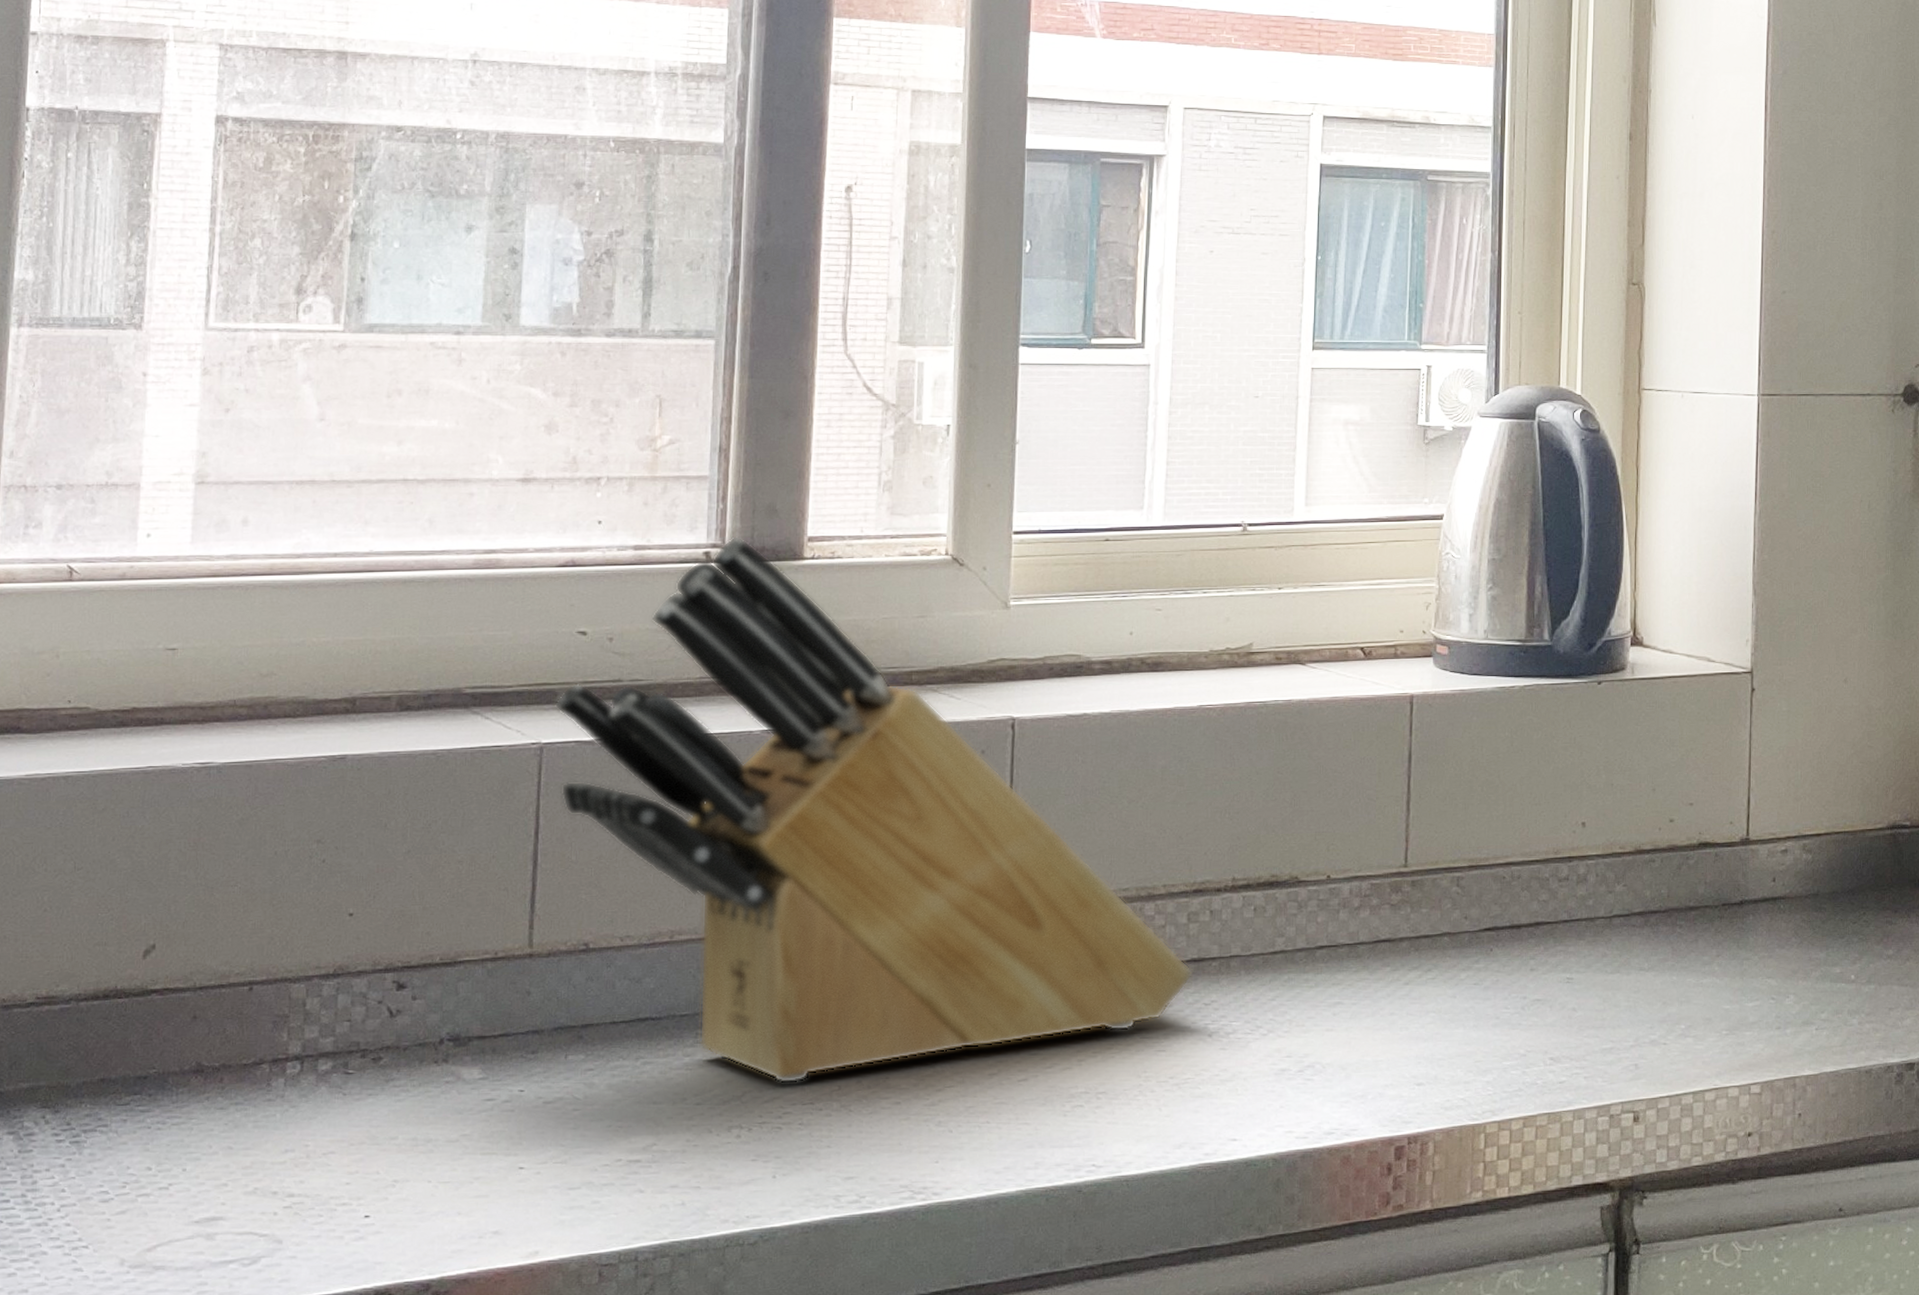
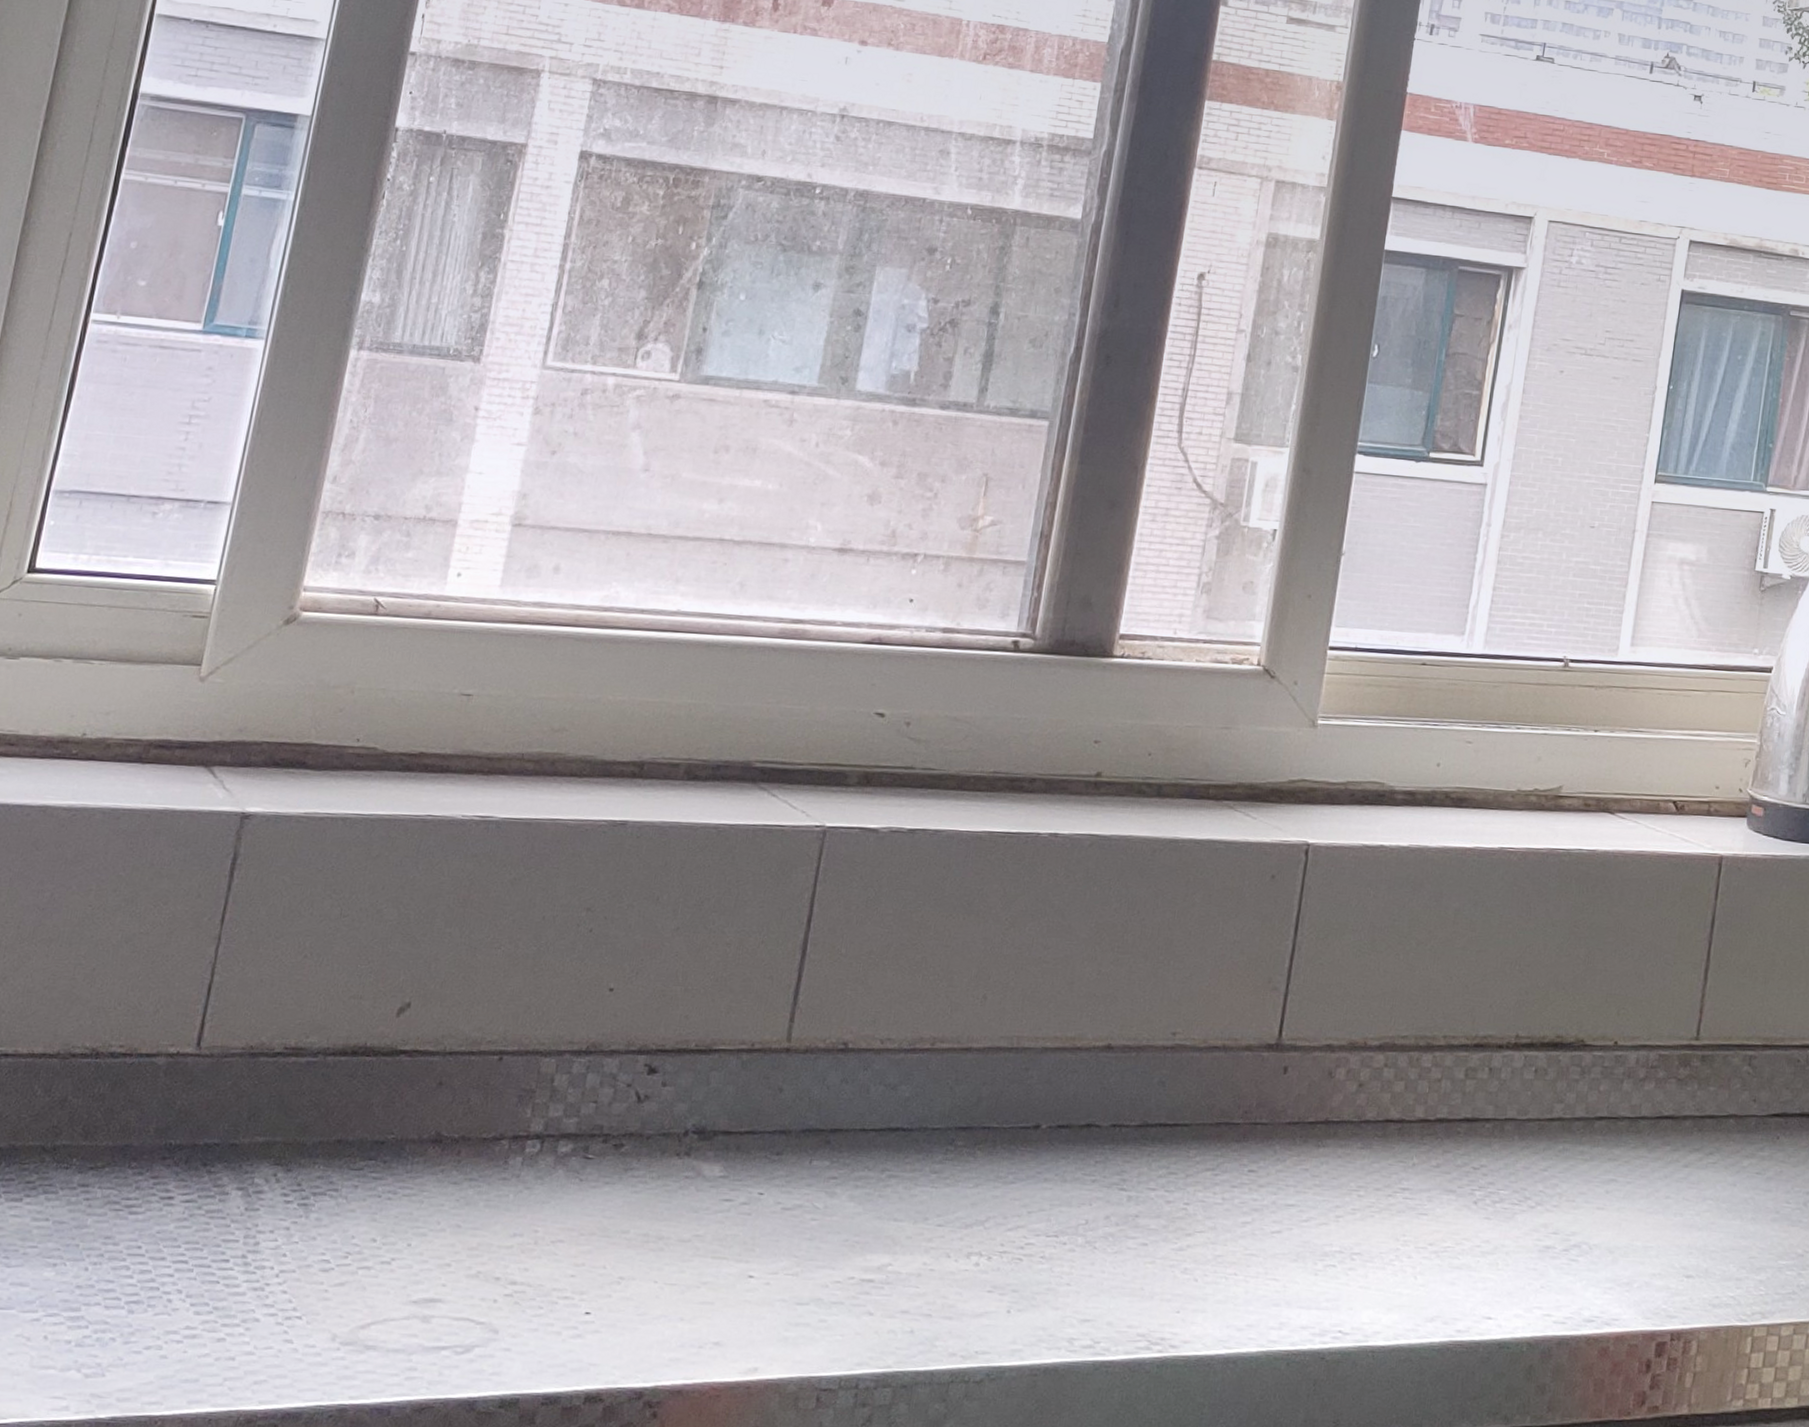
knife block: present [555,535,1193,1084] -> none [838,626,1465,1213]

